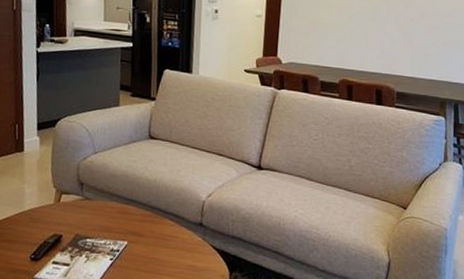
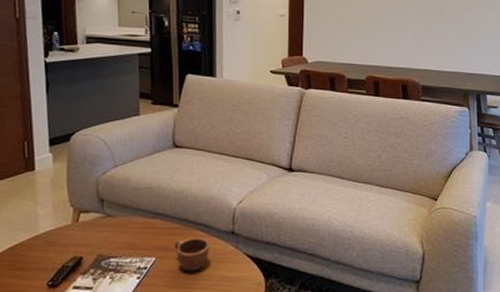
mug: none [145,226,178,258] -> present [174,238,210,272]

